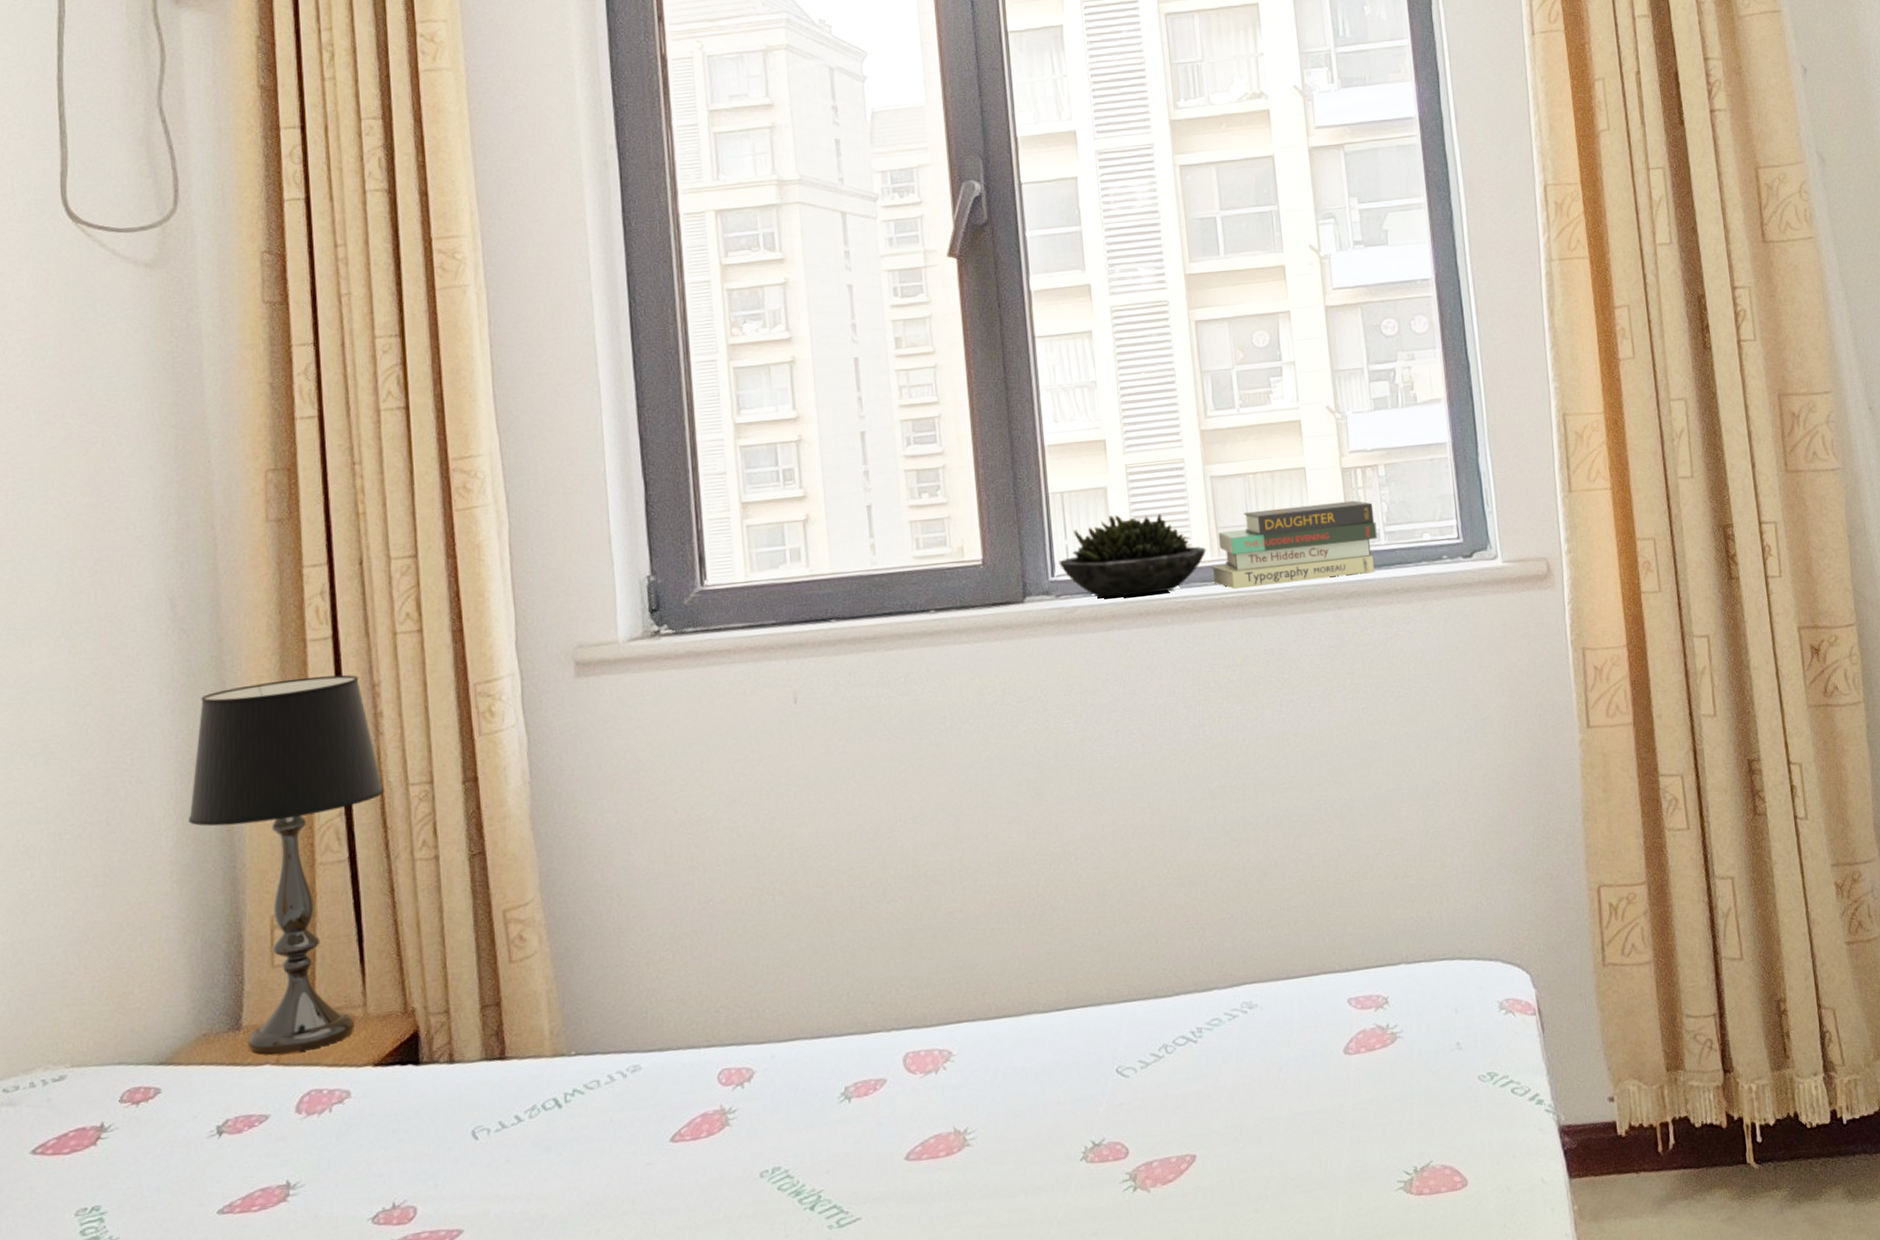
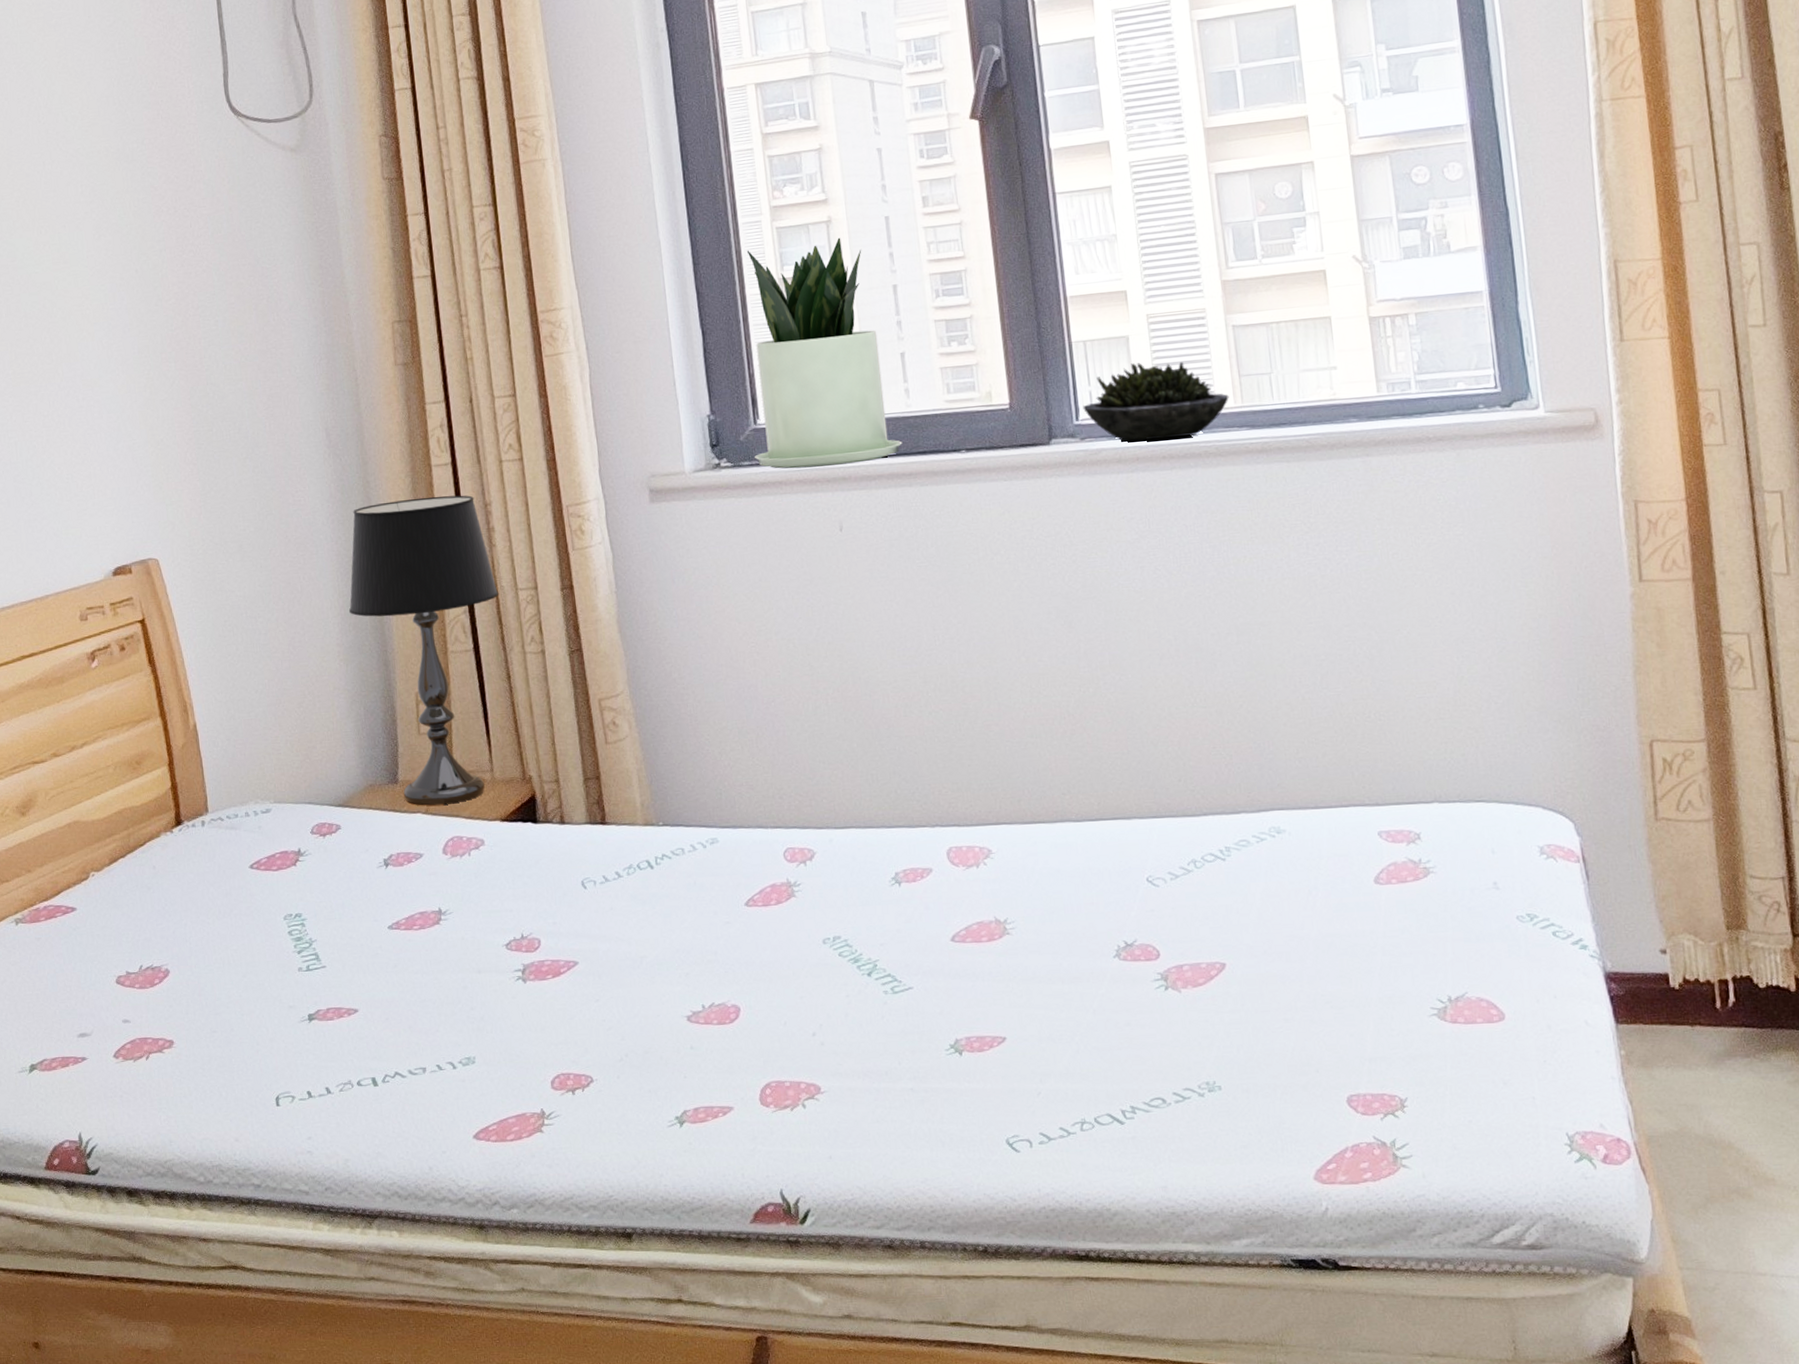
planter: none [699,379,866,636] -> present [746,237,902,469]
books: present [1210,500,1378,590] -> none [1233,349,1408,436]

